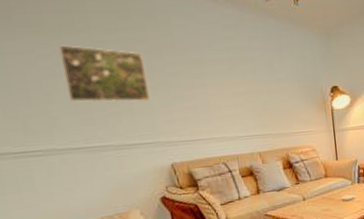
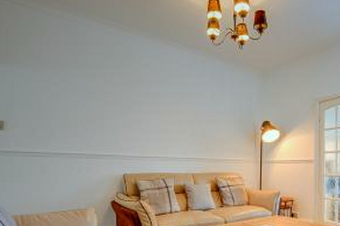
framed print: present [59,45,150,102] -> none [63,76,117,123]

